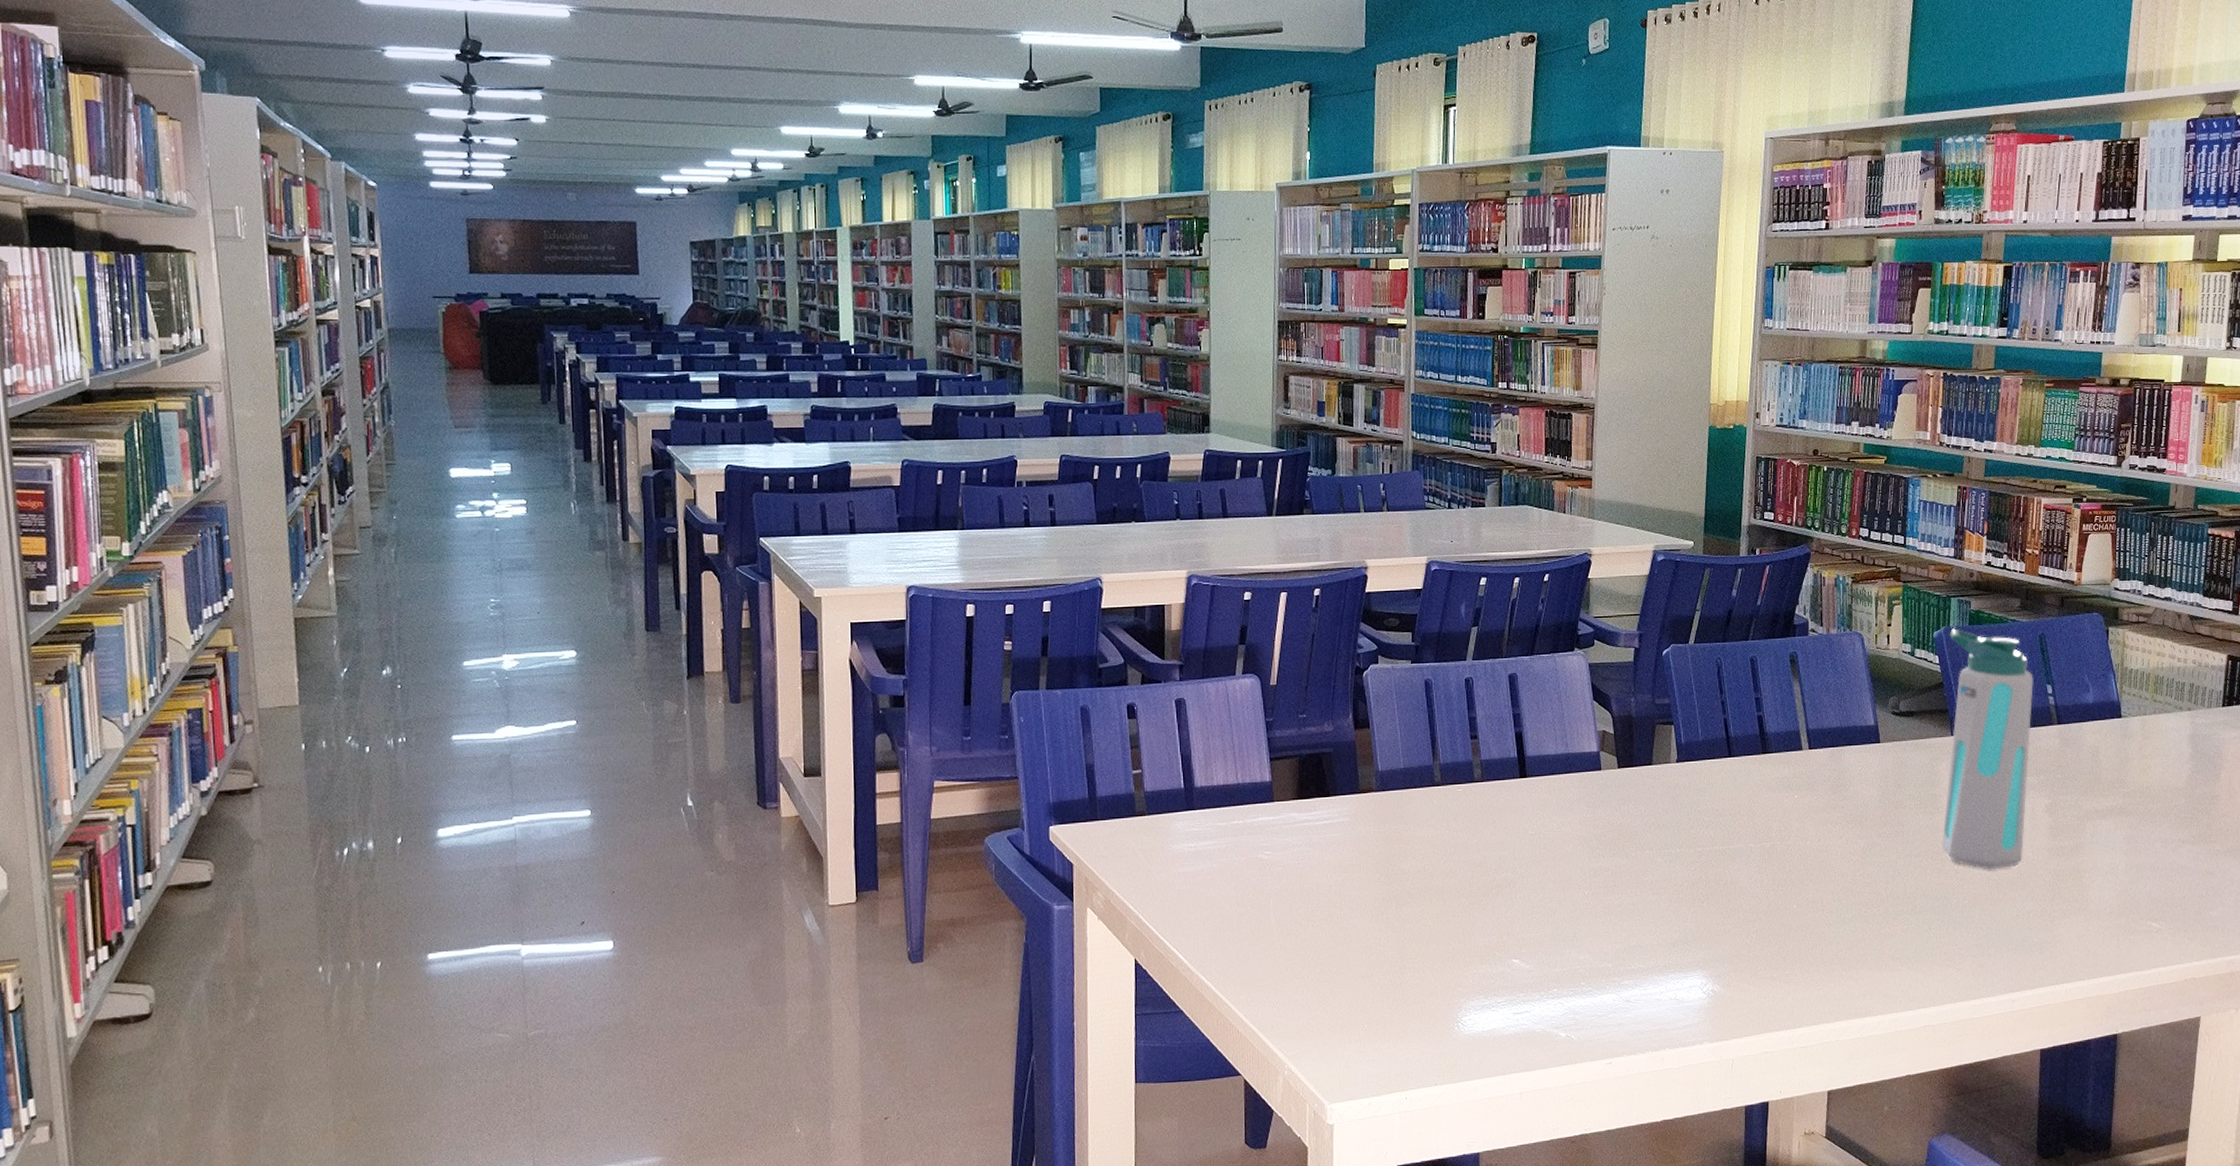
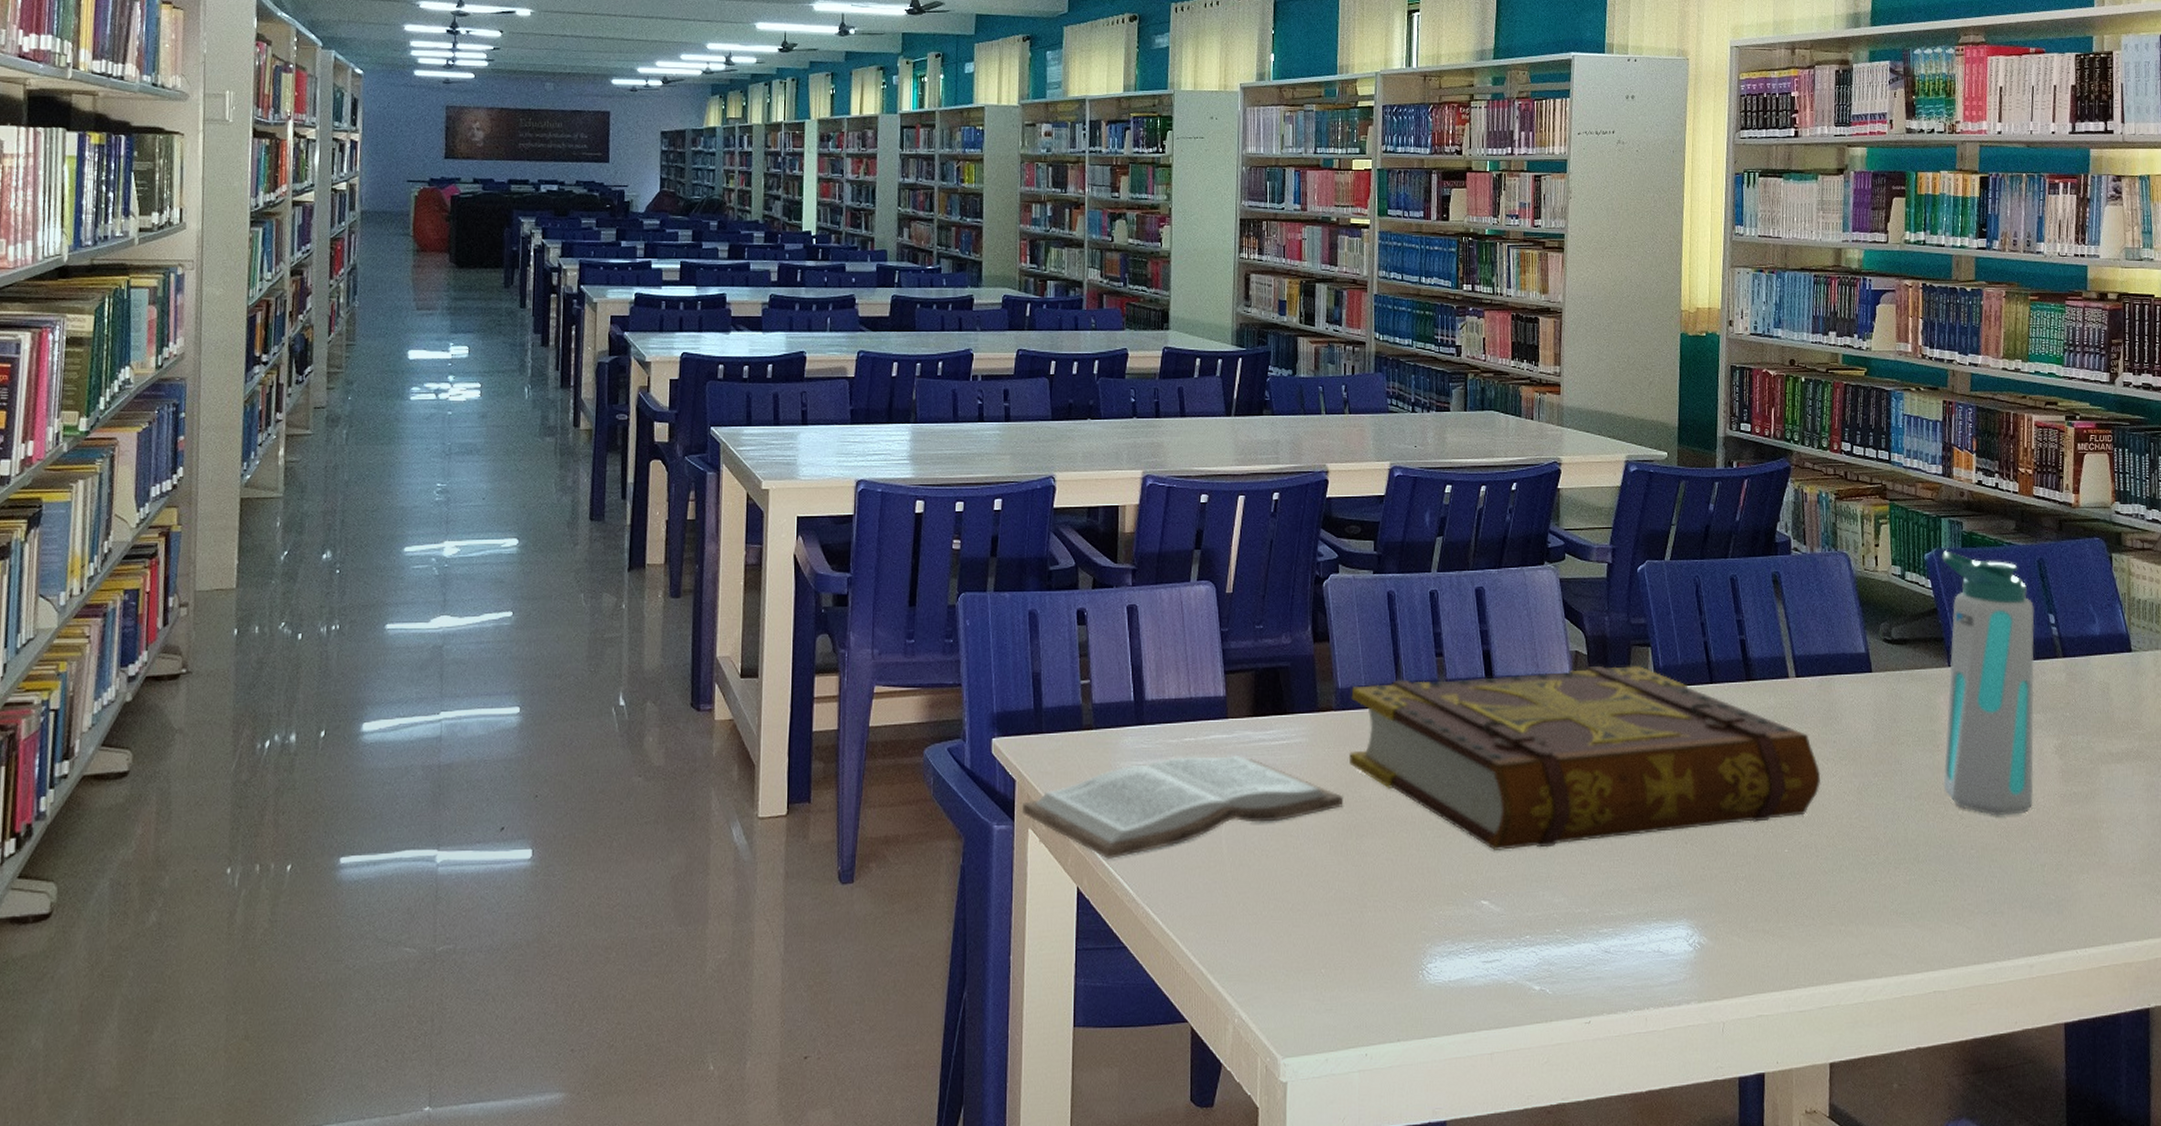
book: none [1080,834,1384,934] -> present [1021,754,1343,860]
book: none [1388,742,1829,914] -> present [1348,665,1821,850]

